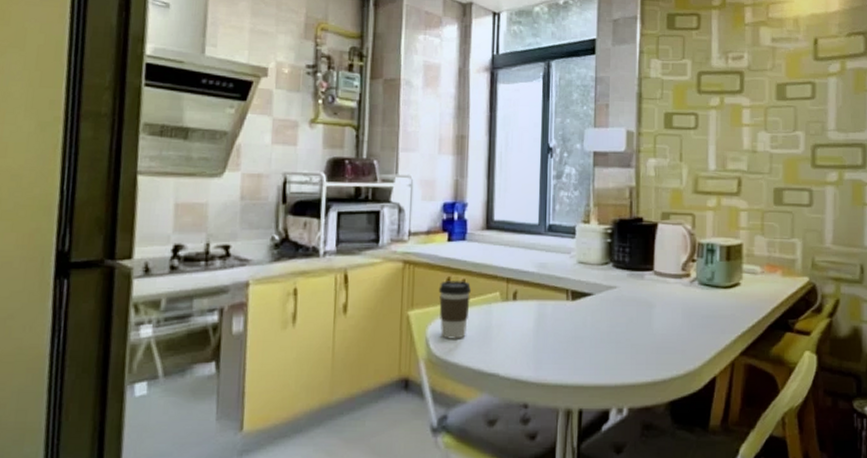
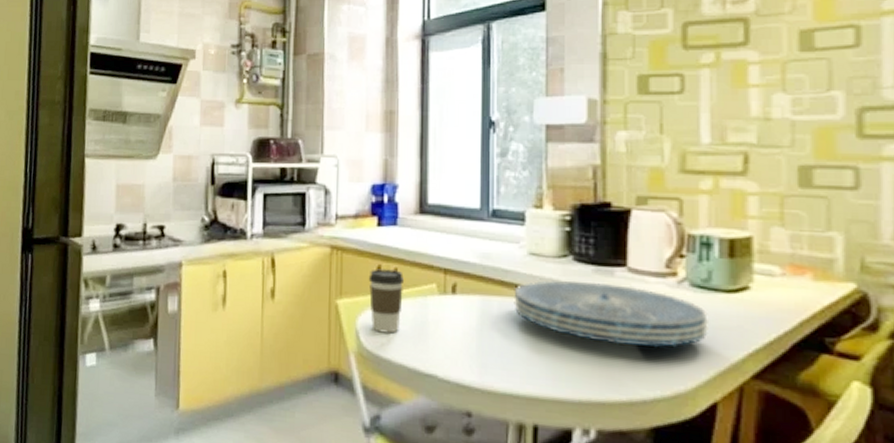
placemat: none [565,284,712,336] -> present [514,280,710,347]

